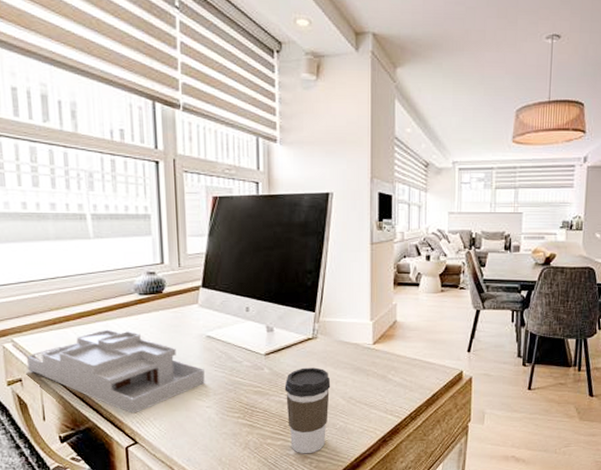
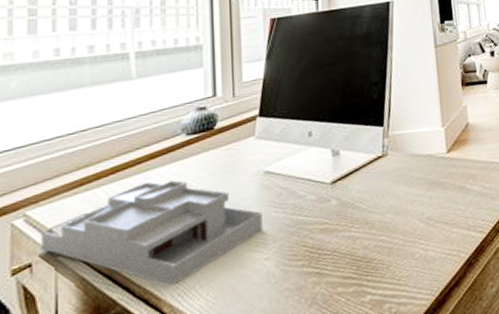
coffee cup: present [284,367,331,454] -> none [355,189,406,299]

